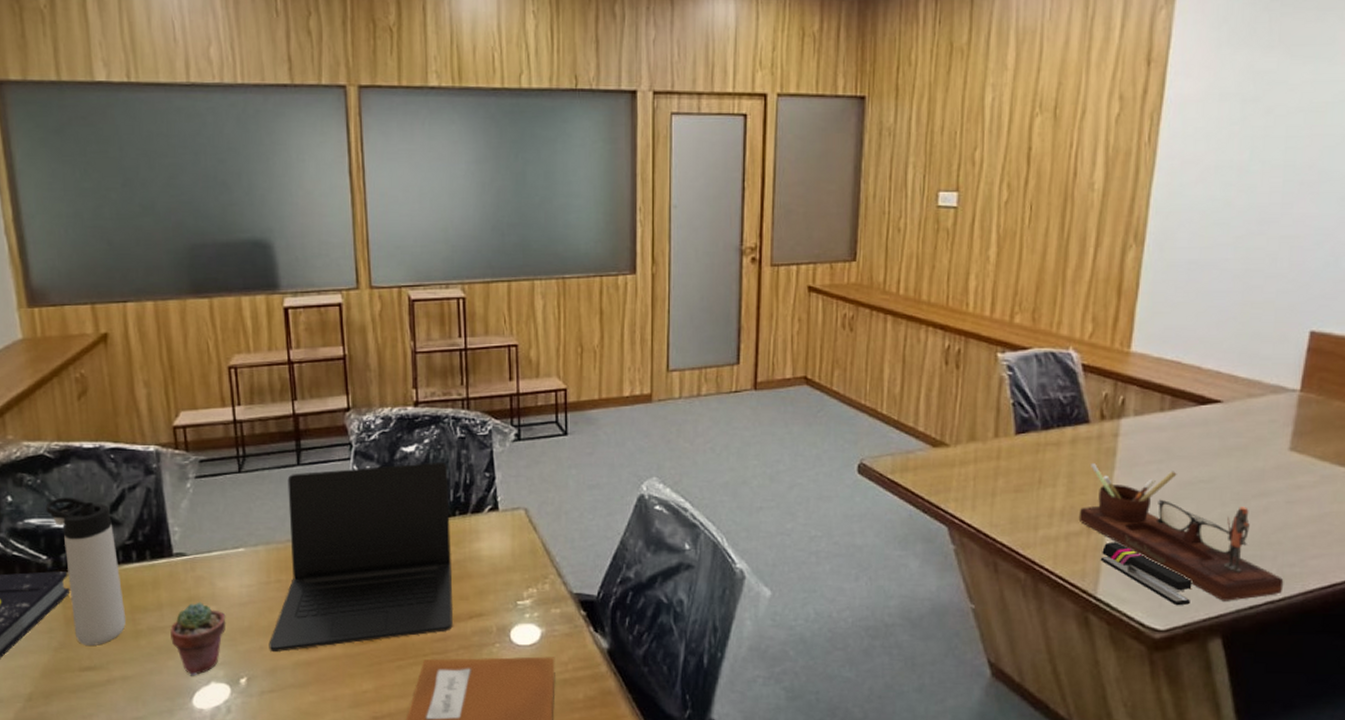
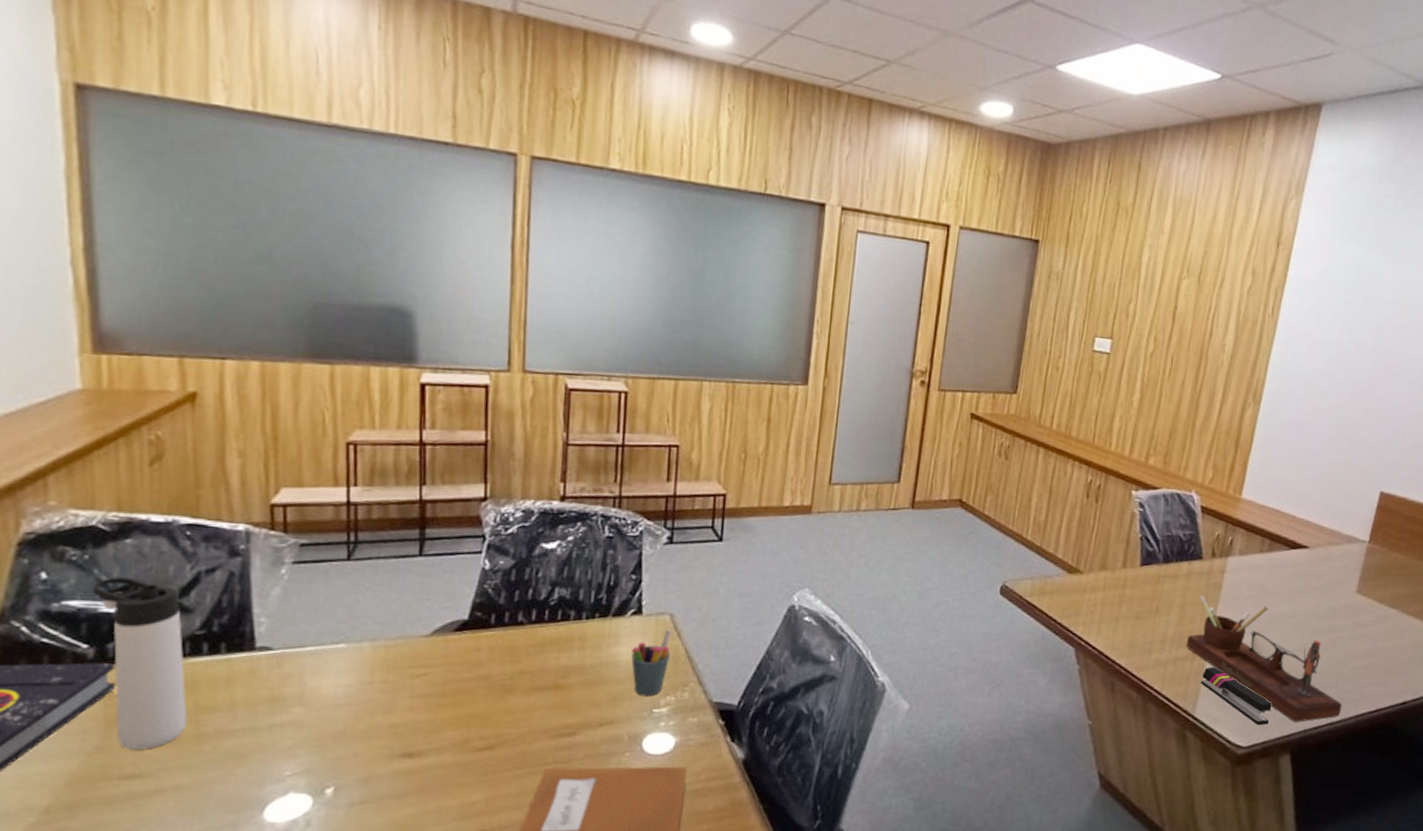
potted succulent: present [170,602,226,676] -> none [243,702,315,786]
laptop: present [268,463,453,652] -> none [364,561,591,759]
pen holder: none [492,523,529,590] -> present [631,629,671,697]

